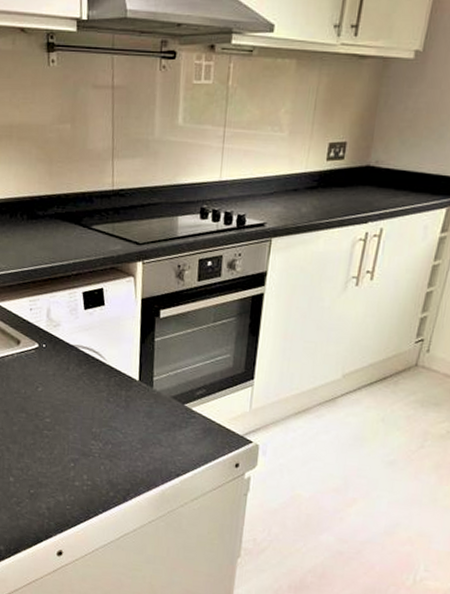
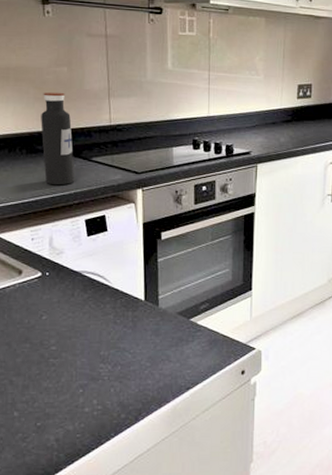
water bottle: none [42,152,74,255] -> present [41,92,74,186]

